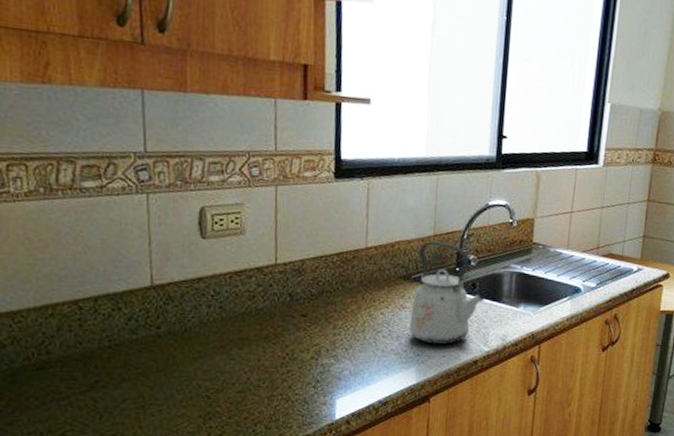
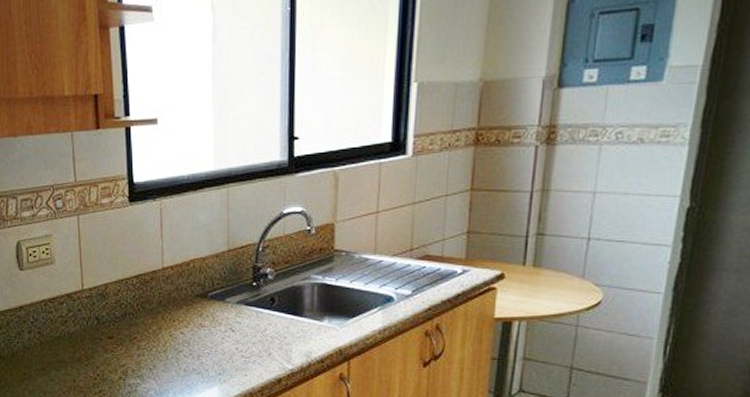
kettle: present [409,241,486,345] -> none [209,256,286,363]

